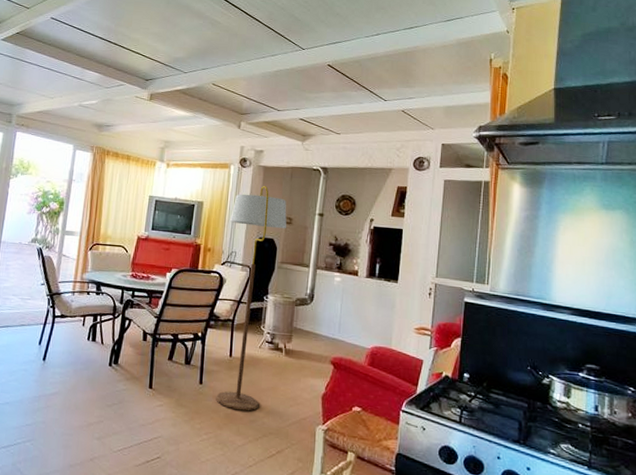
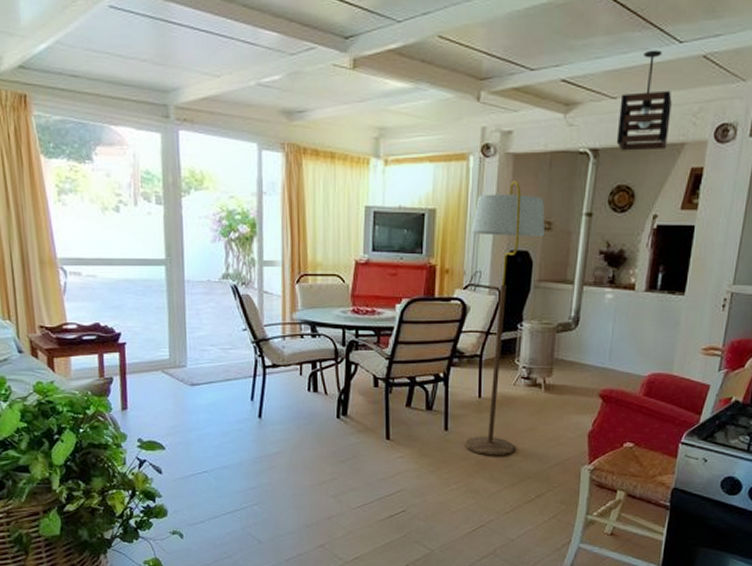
pendant light: none [340,104,381,172] -> present [616,50,672,151]

